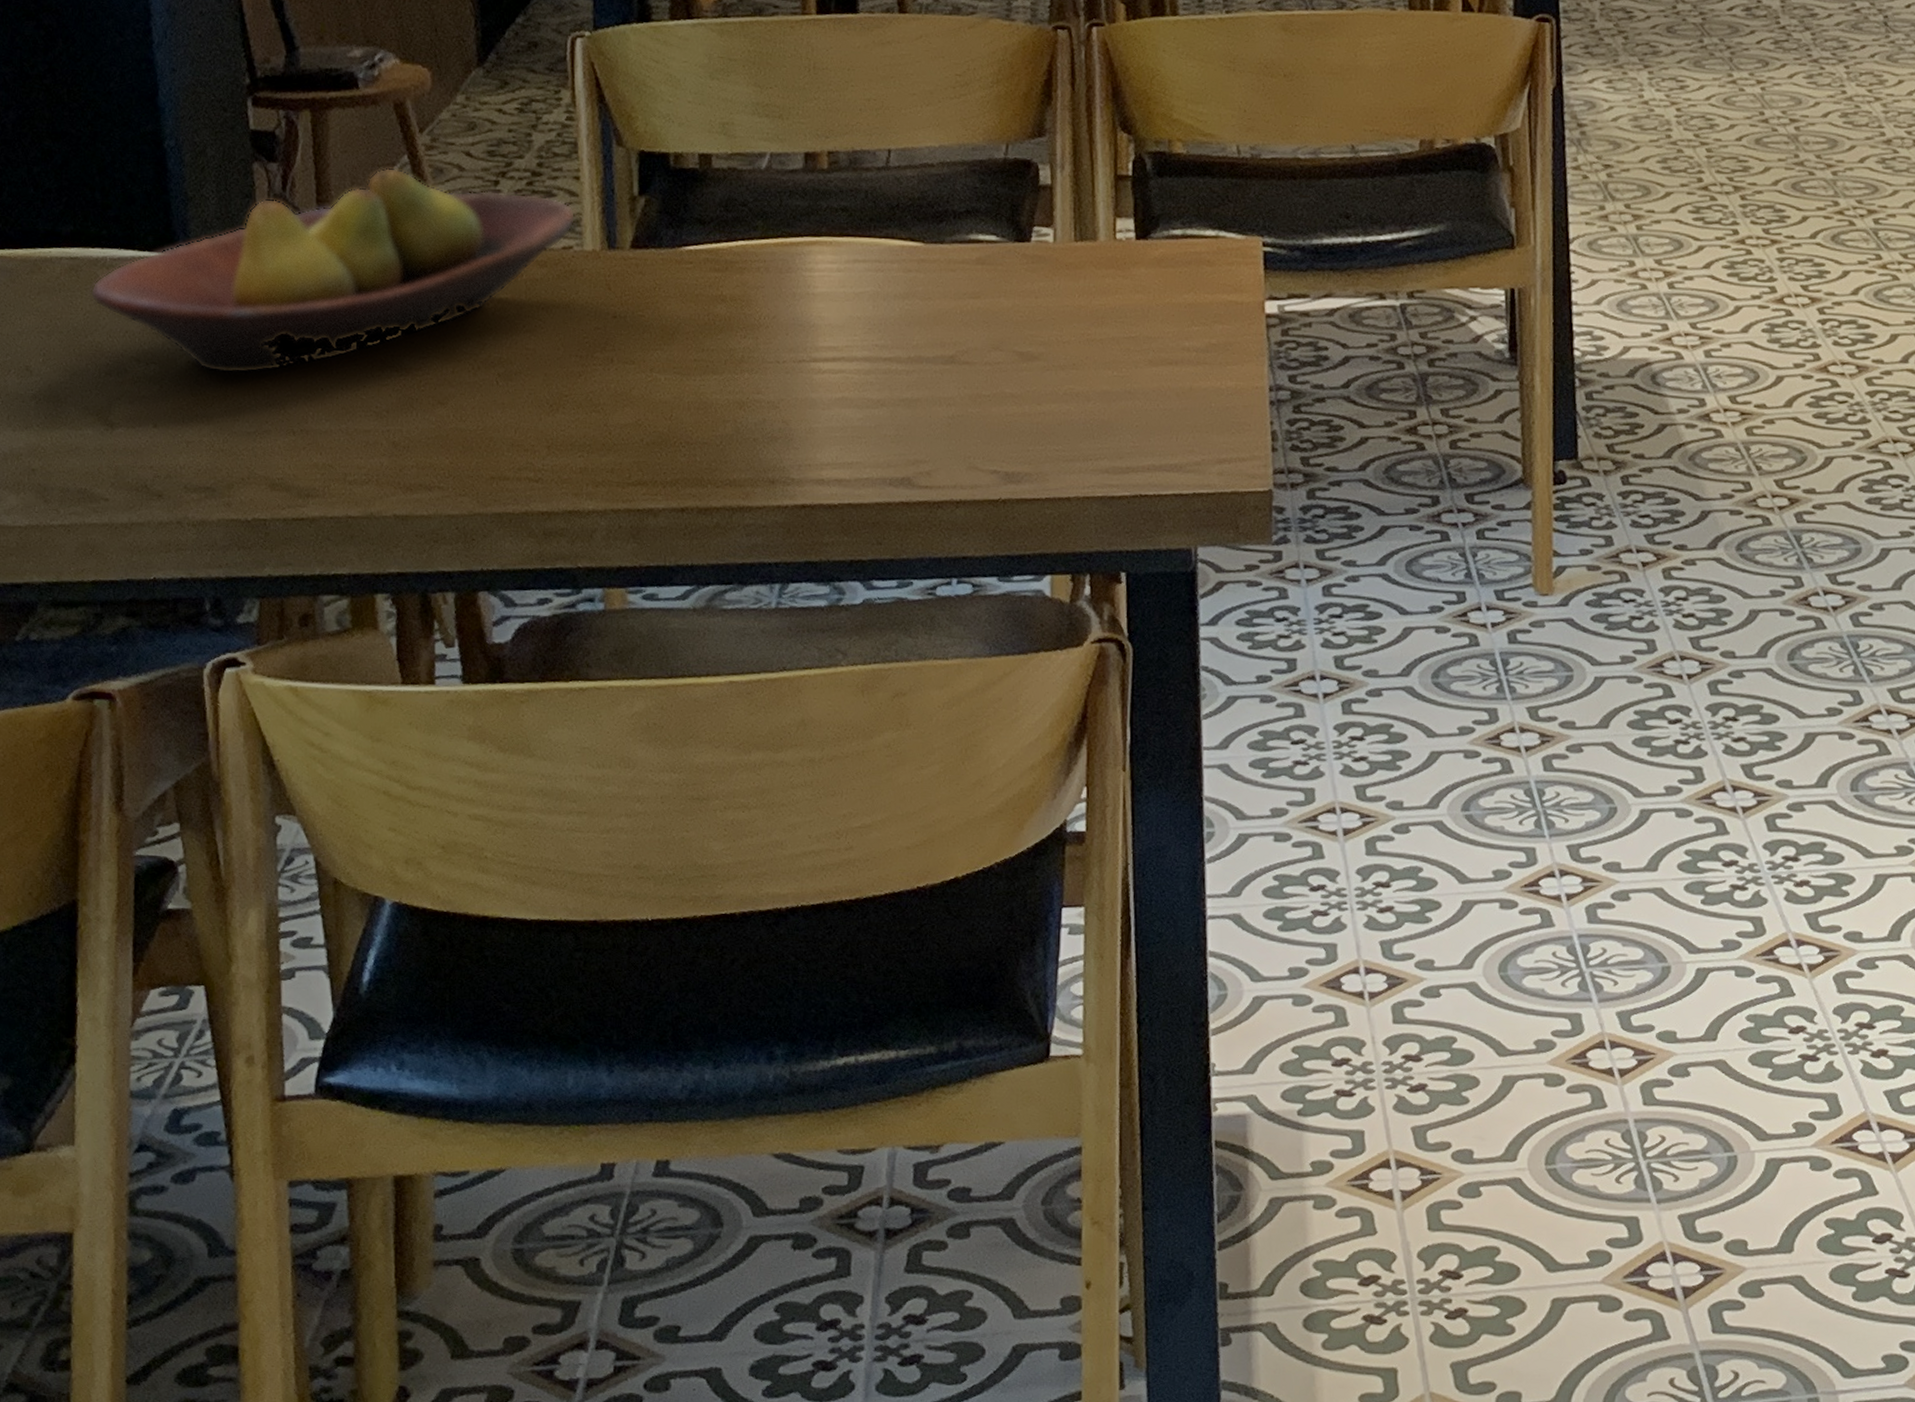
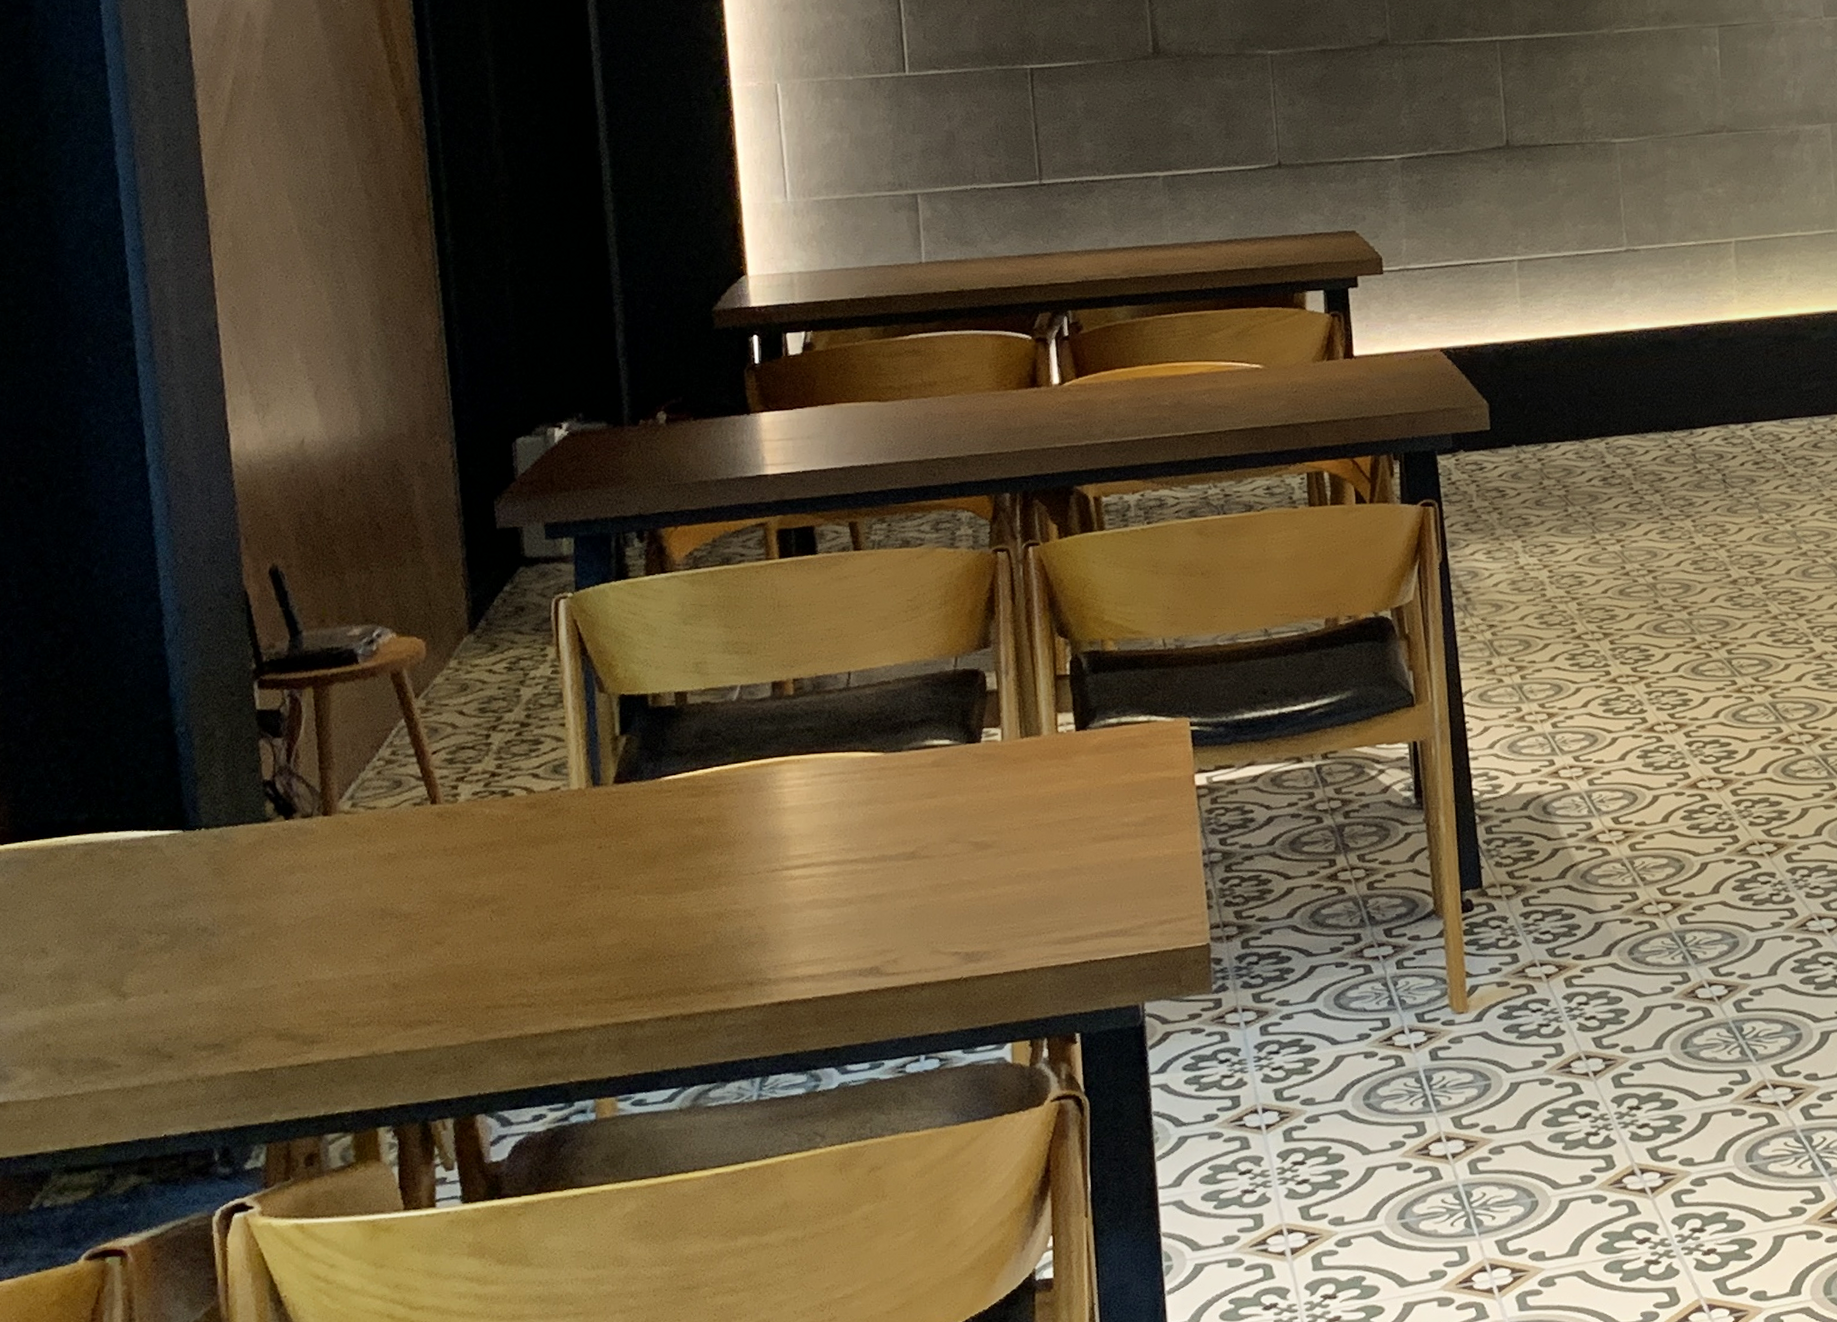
fruit bowl: present [90,167,576,374] -> none [104,731,562,937]

